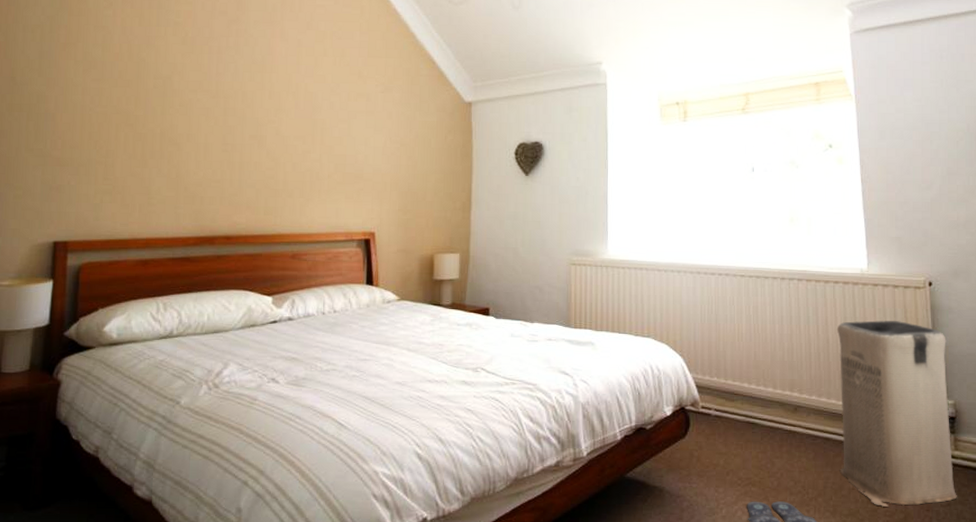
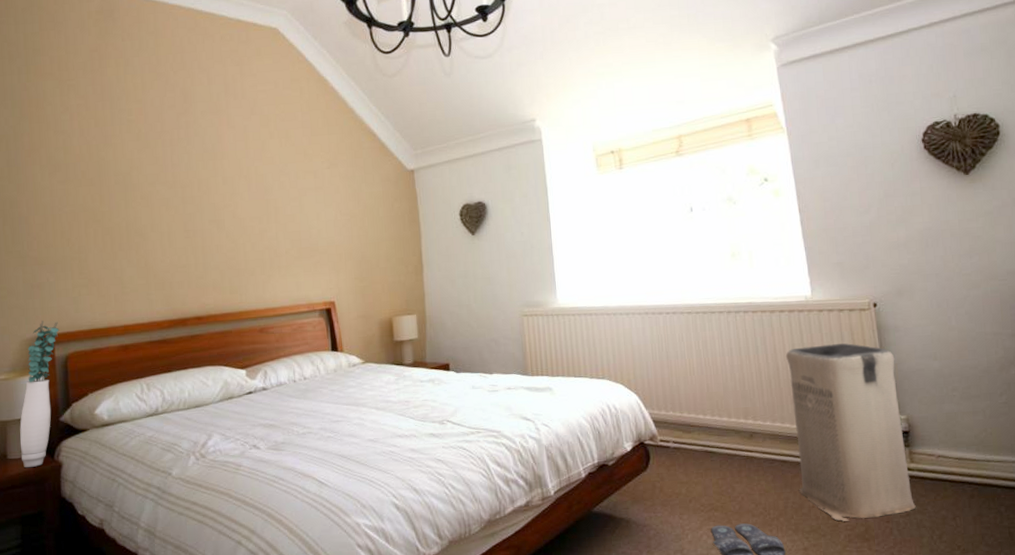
vase: none [16,226,75,385] -> present [20,321,60,468]

